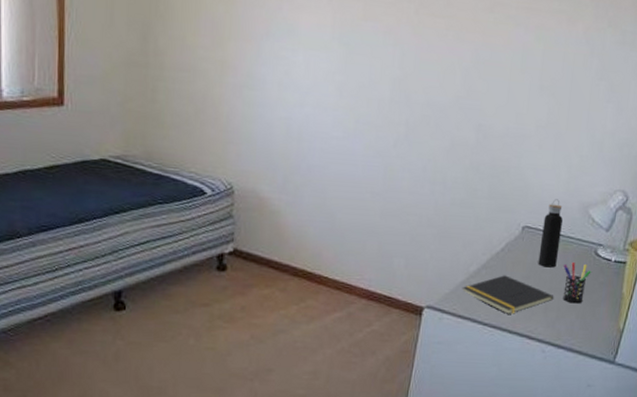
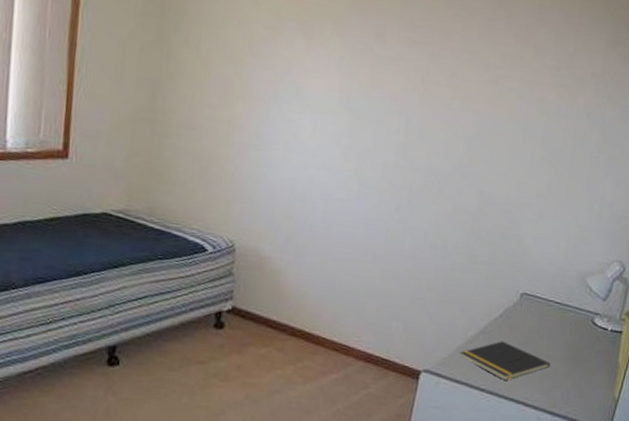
water bottle: present [538,199,563,268] -> none [535,267,561,335]
pen holder: present [563,263,591,304] -> none [559,331,588,372]

